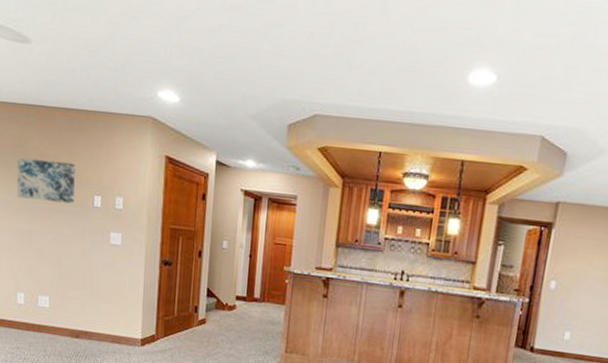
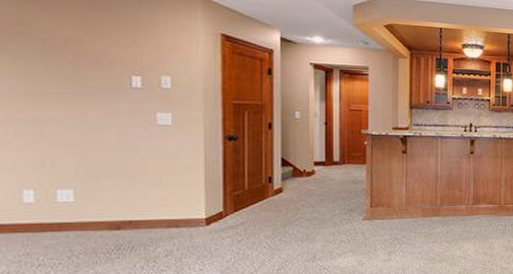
wall art: present [17,157,75,204] -> none [14,38,103,86]

